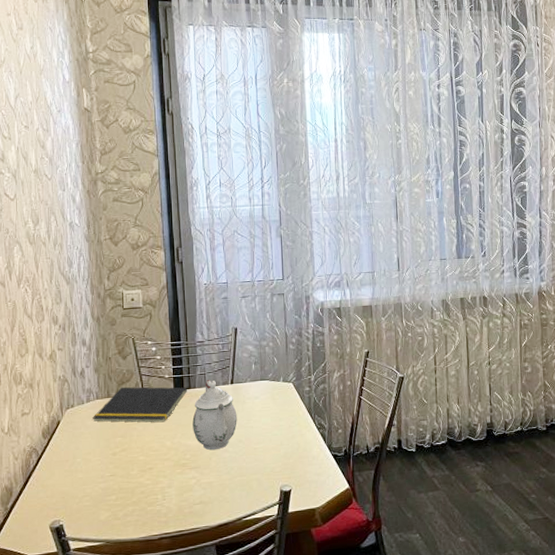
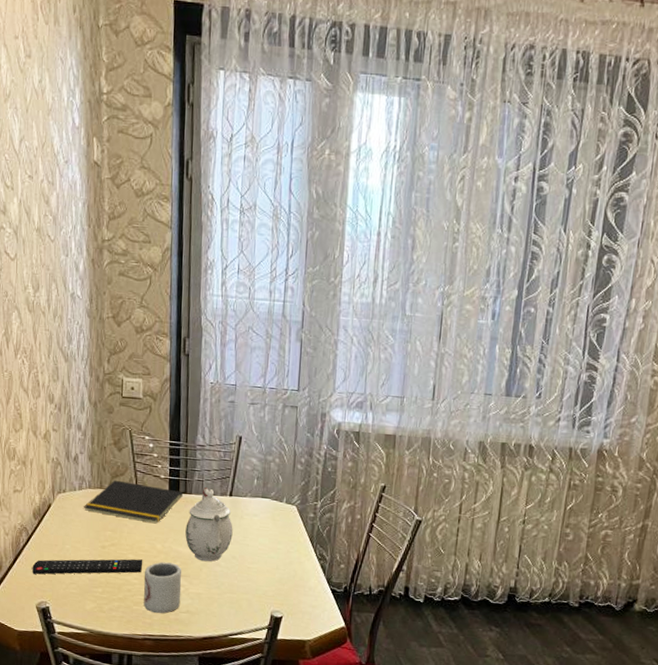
remote control: none [44,459,154,494] -> present [32,559,143,575]
cup: none [156,457,194,511] -> present [144,562,182,614]

